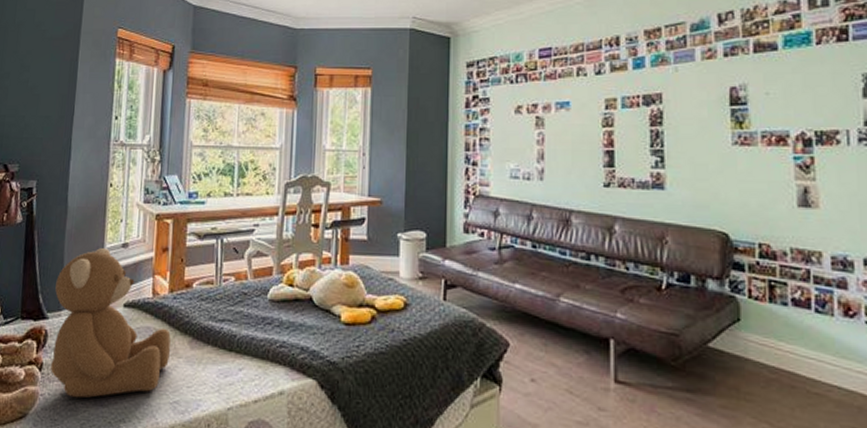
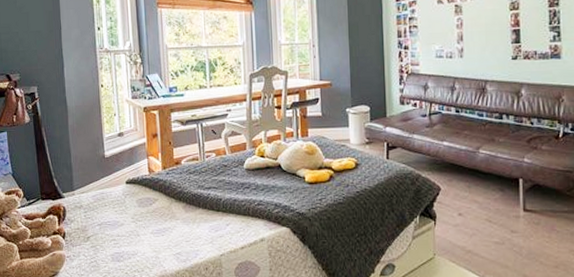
teddy bear: present [50,248,171,398] -> none [66,138,170,257]

